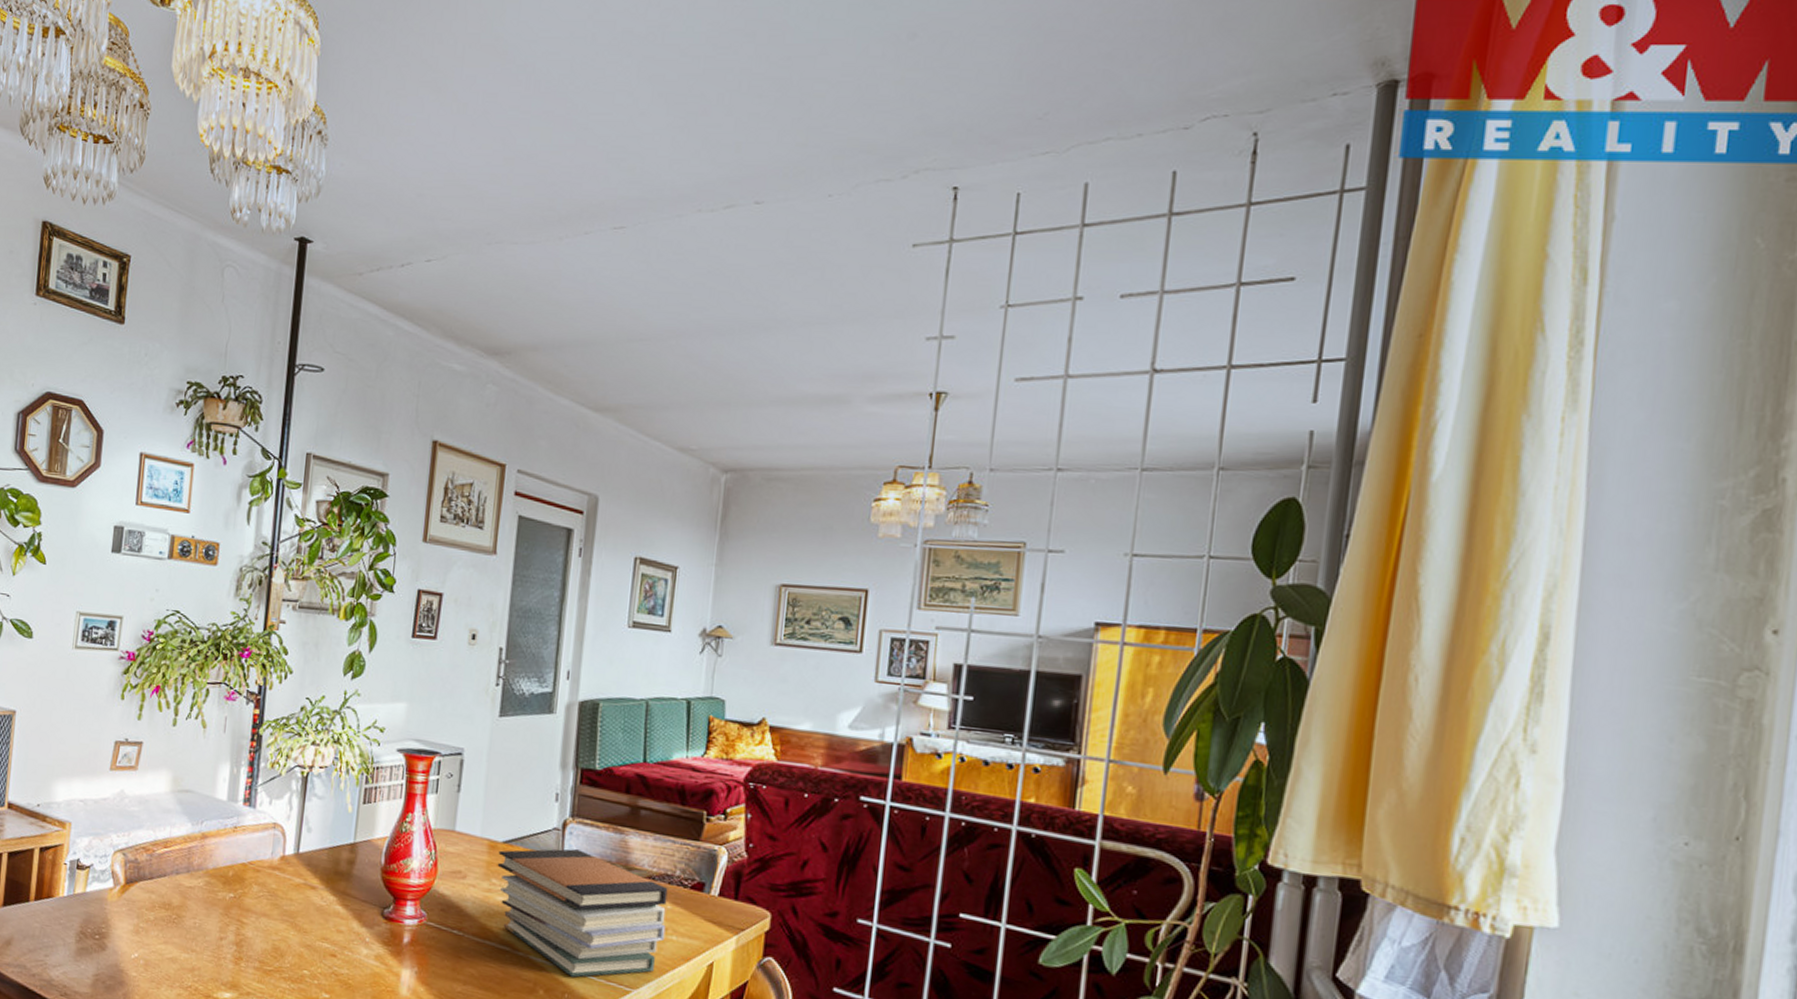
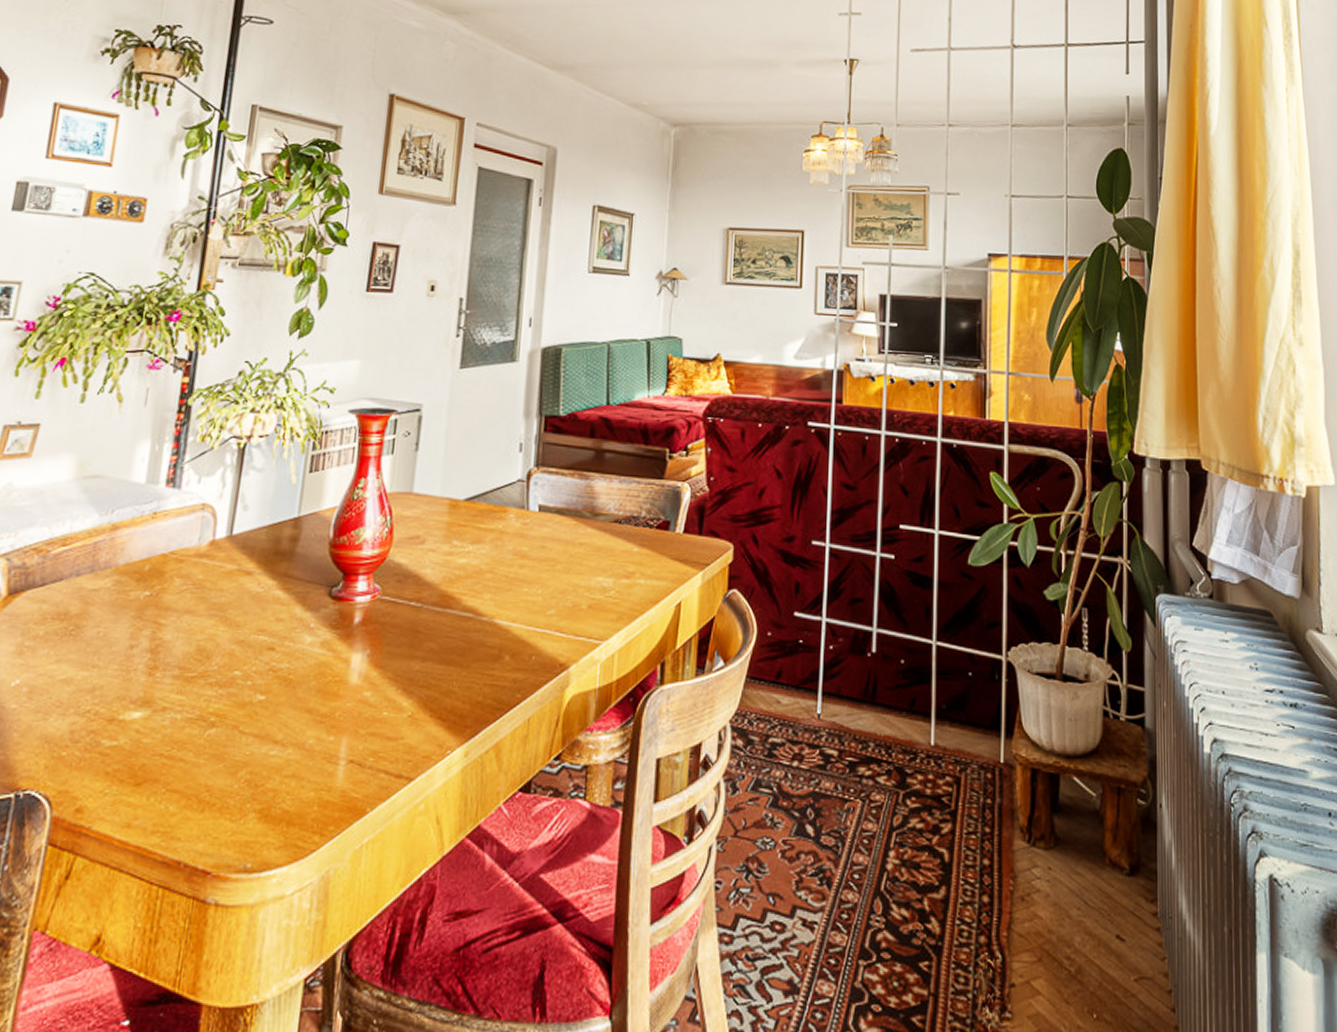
book stack: present [497,848,668,978] -> none [458,500,635,637]

